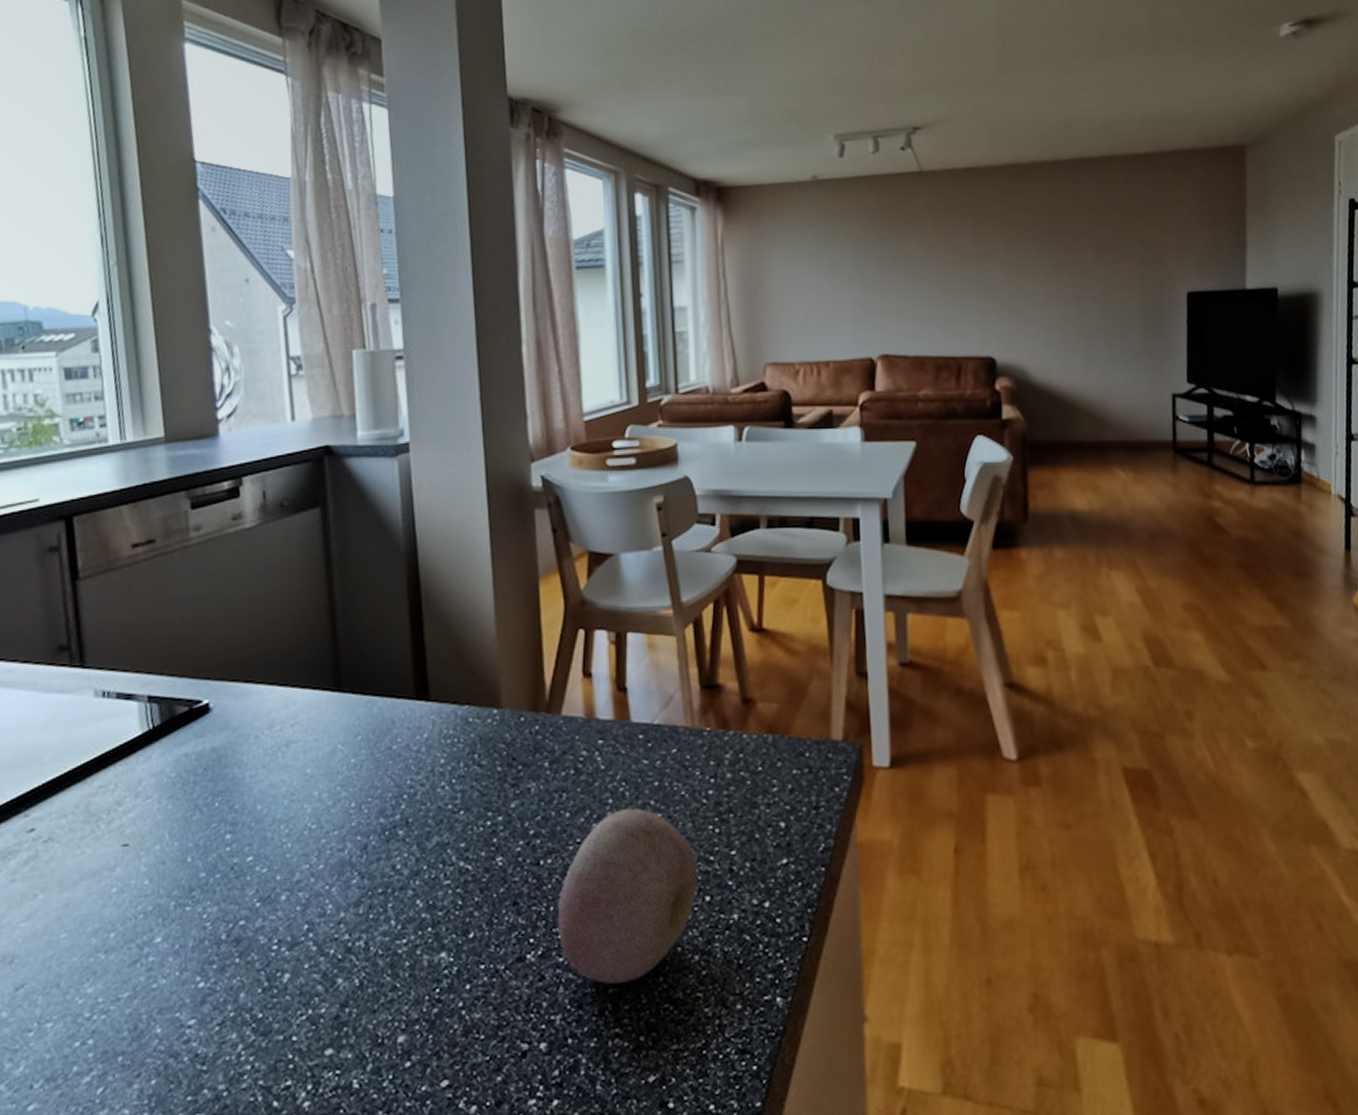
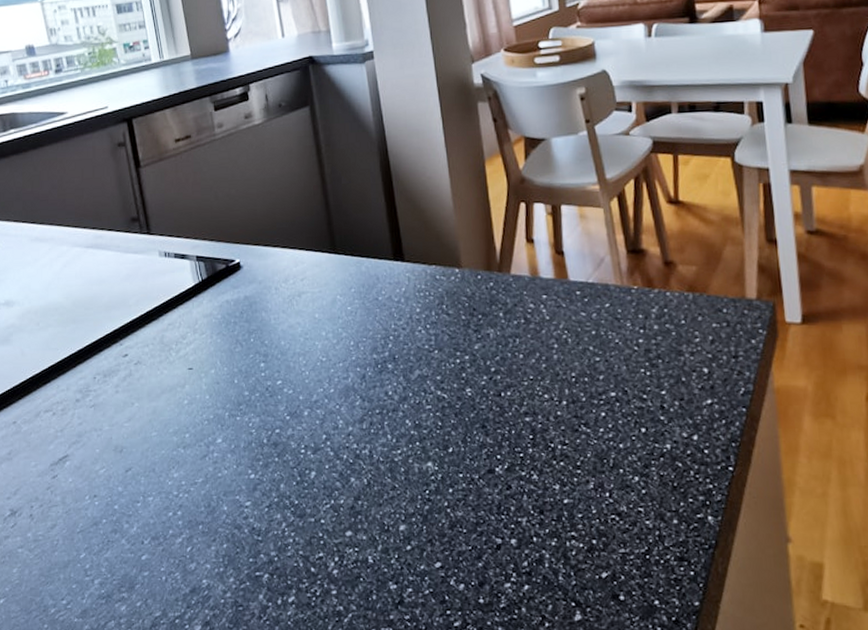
fruit: present [557,808,698,984] -> none [518,353,634,495]

